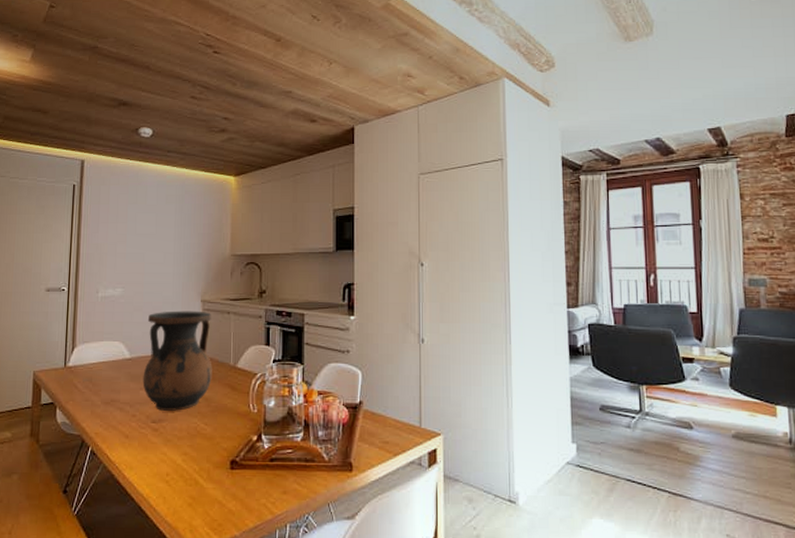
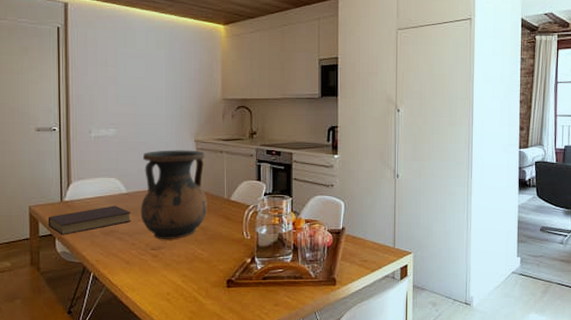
book: none [50,372,133,404] -> present [48,205,131,235]

